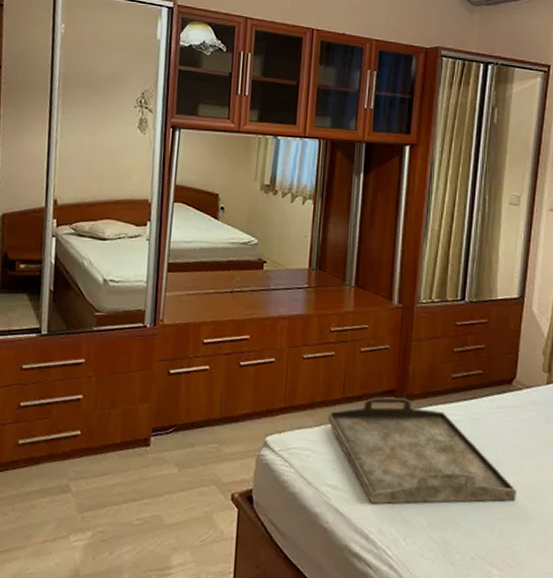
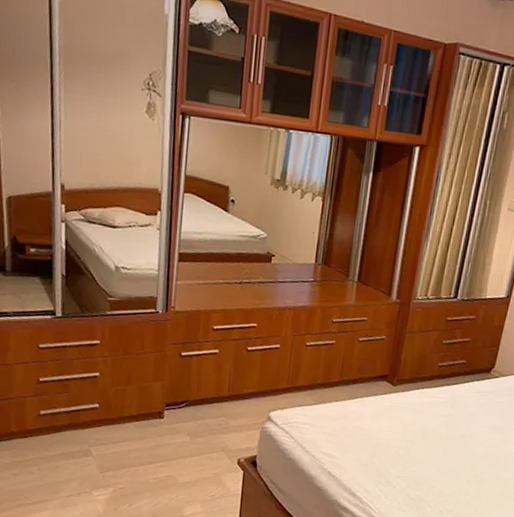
serving tray: present [328,397,517,505] -> none [325,381,484,469]

